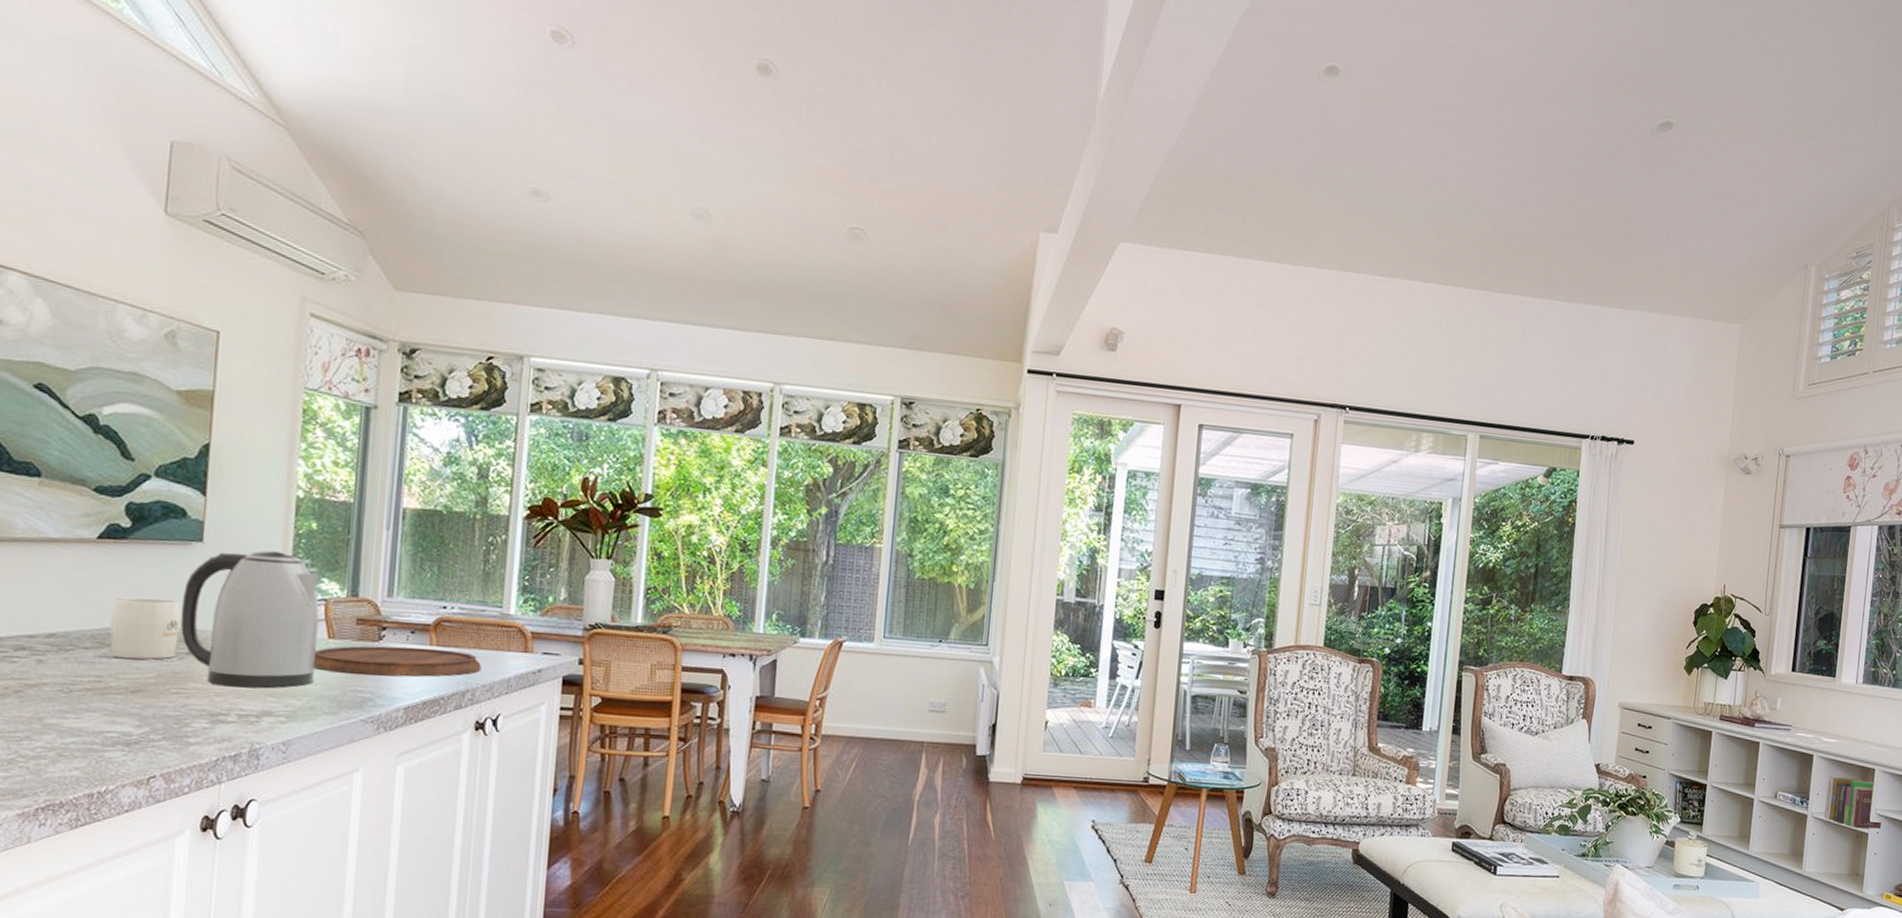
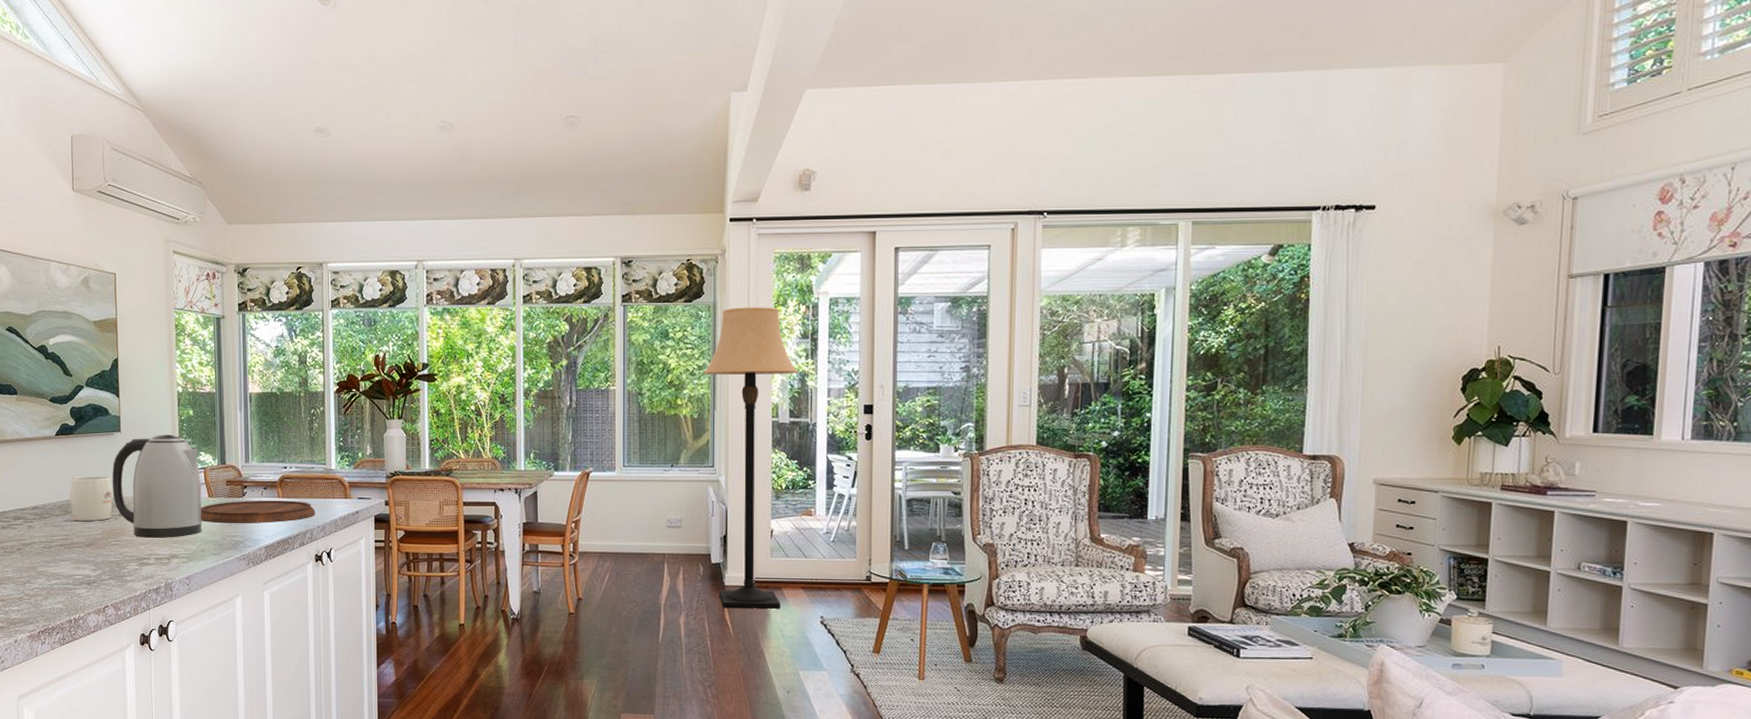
lamp: none [982,468,1089,810] -> present [702,307,798,609]
books: present [1824,777,1882,829] -> none [1645,543,1726,599]

